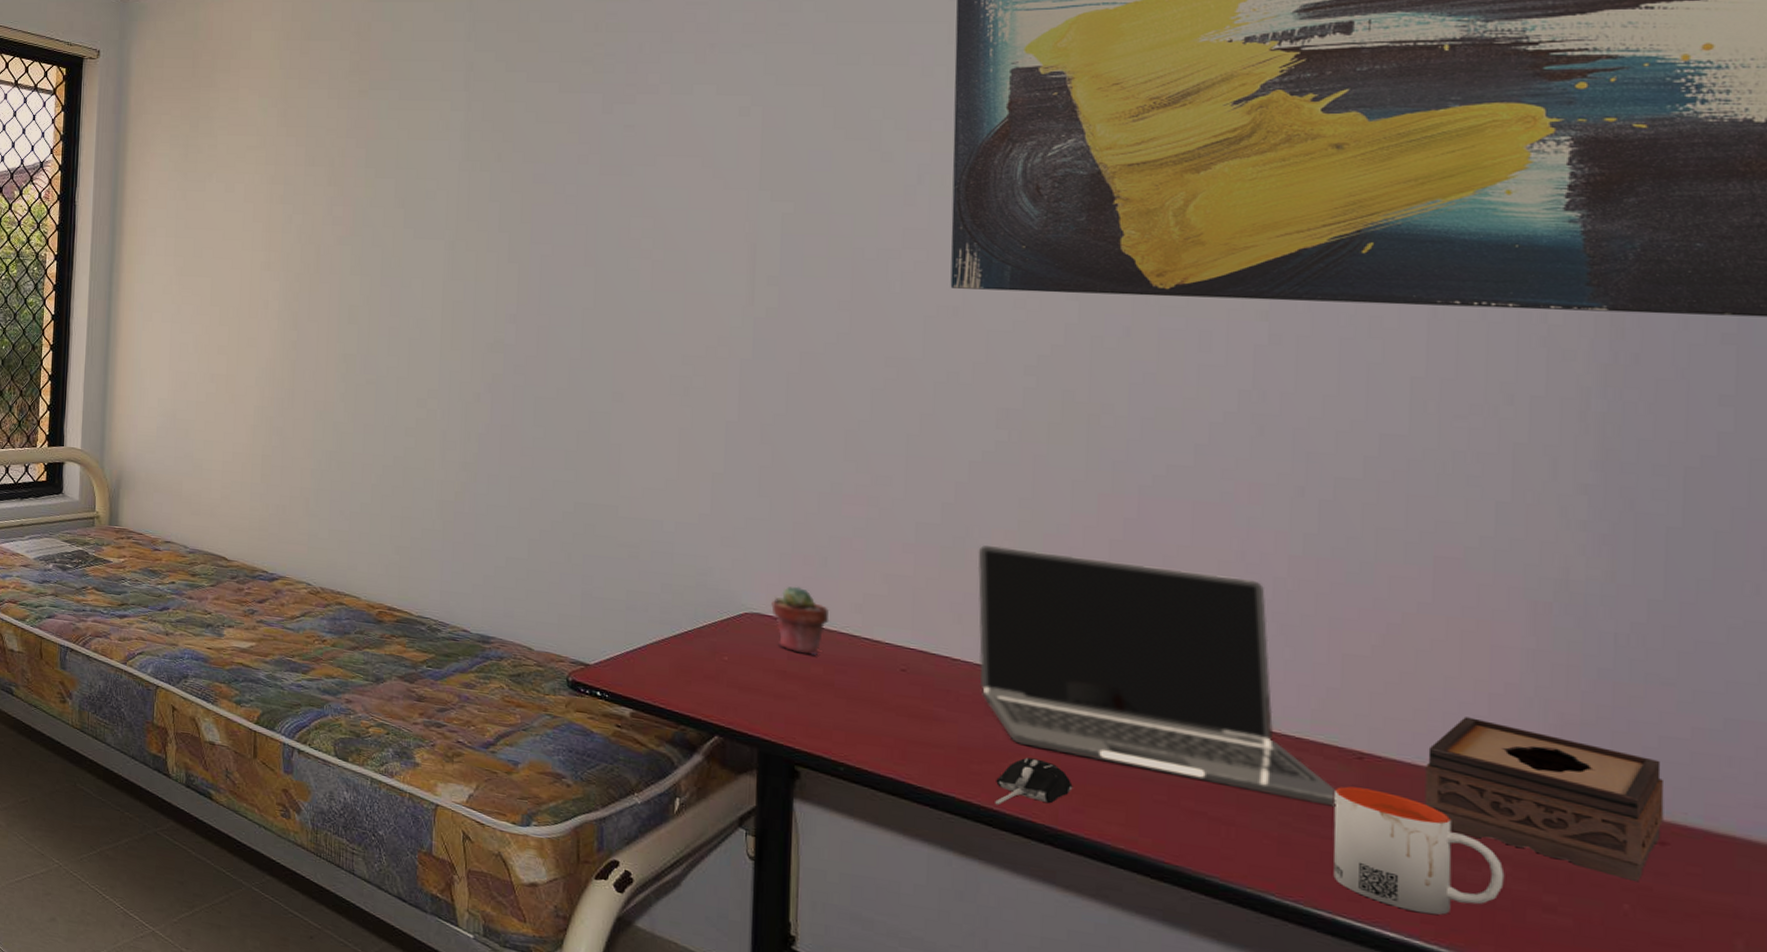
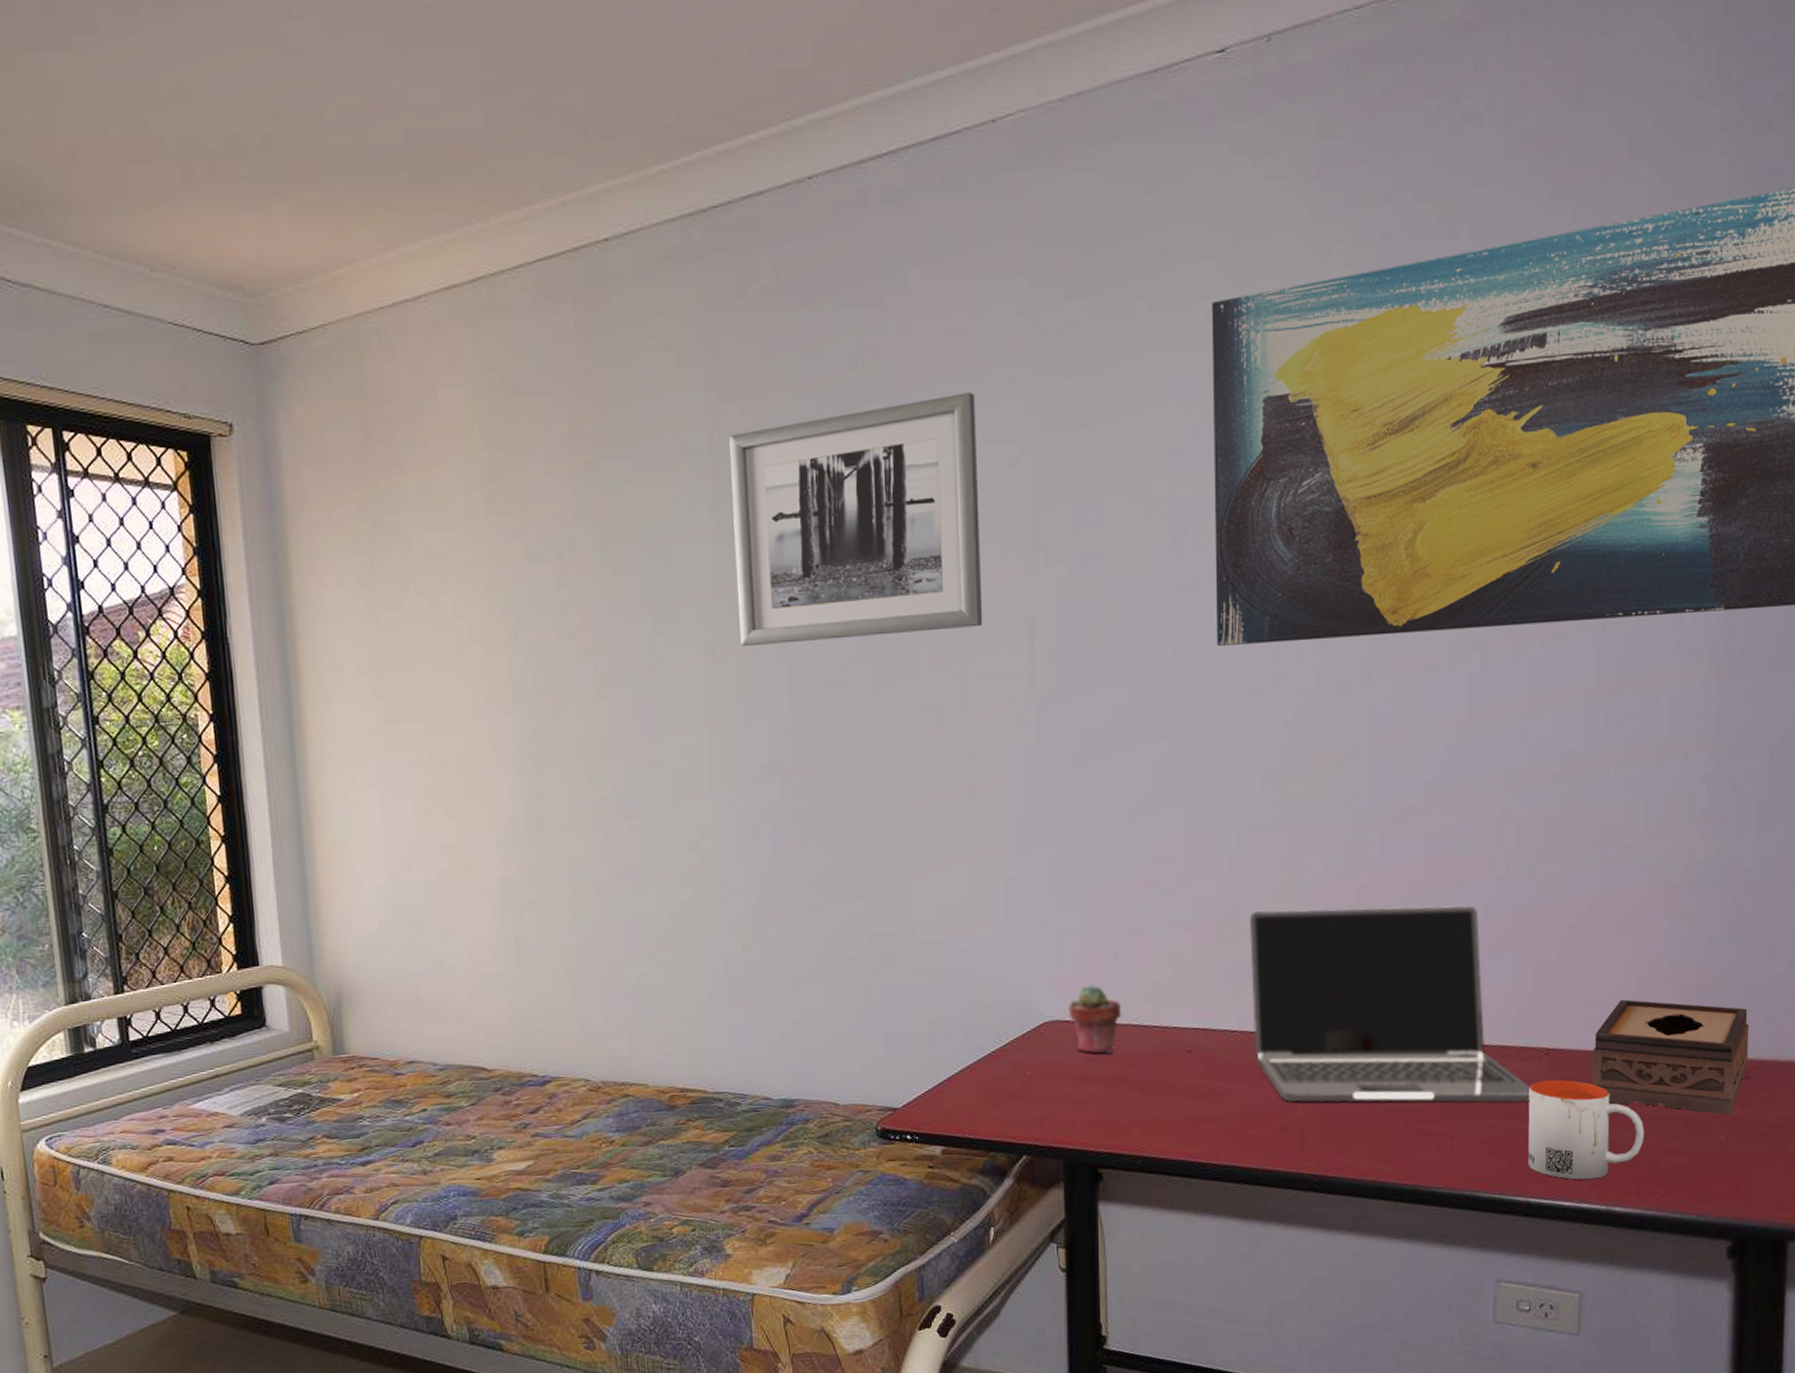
wall art: none [478,52,711,249] -> present [730,393,983,646]
computer mouse: present [995,757,1073,806] -> none [1270,1112,1333,1165]

